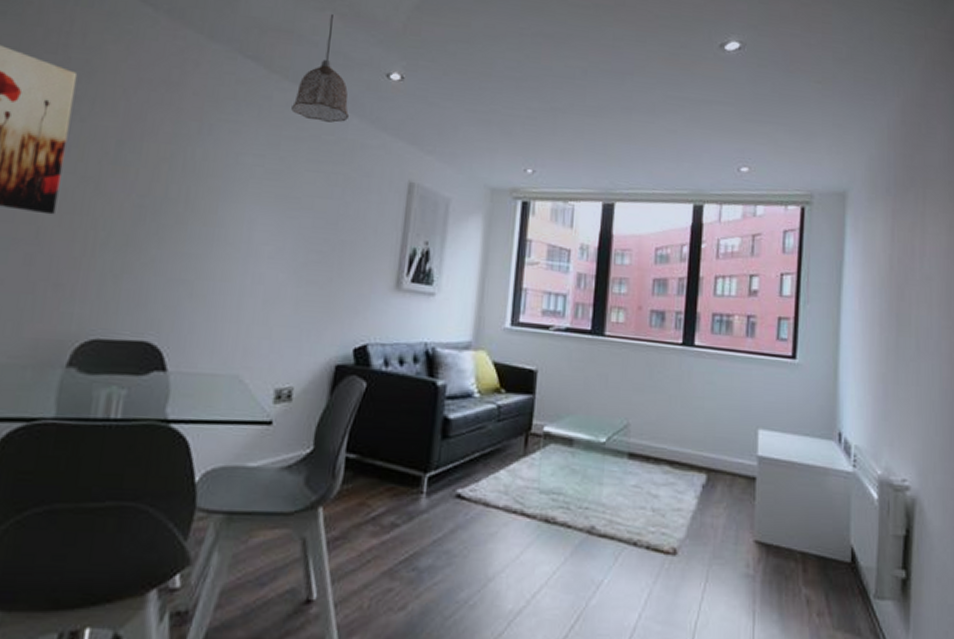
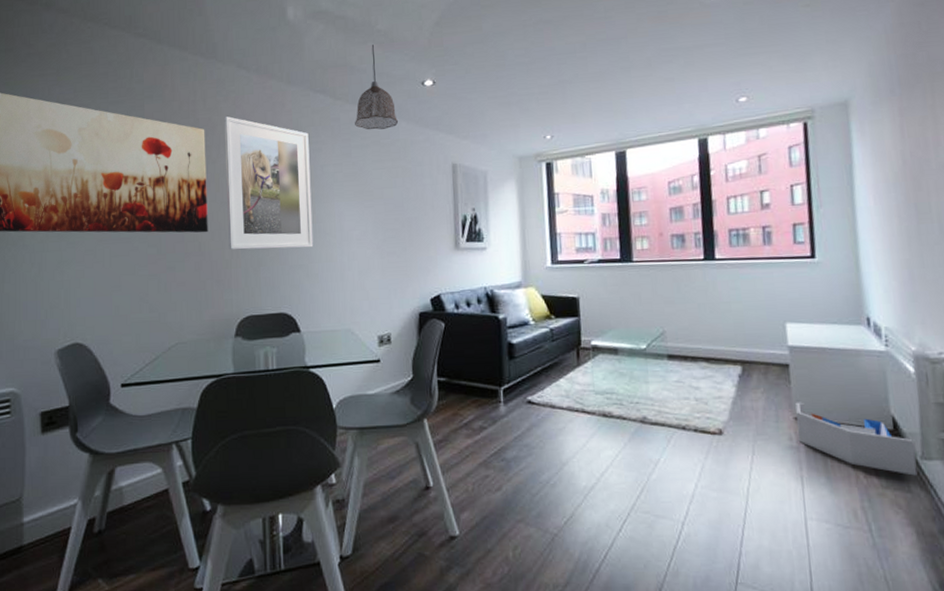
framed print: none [81,61,226,259] -> present [223,115,314,250]
storage bin: none [755,522,870,617] -> present [795,402,918,476]

